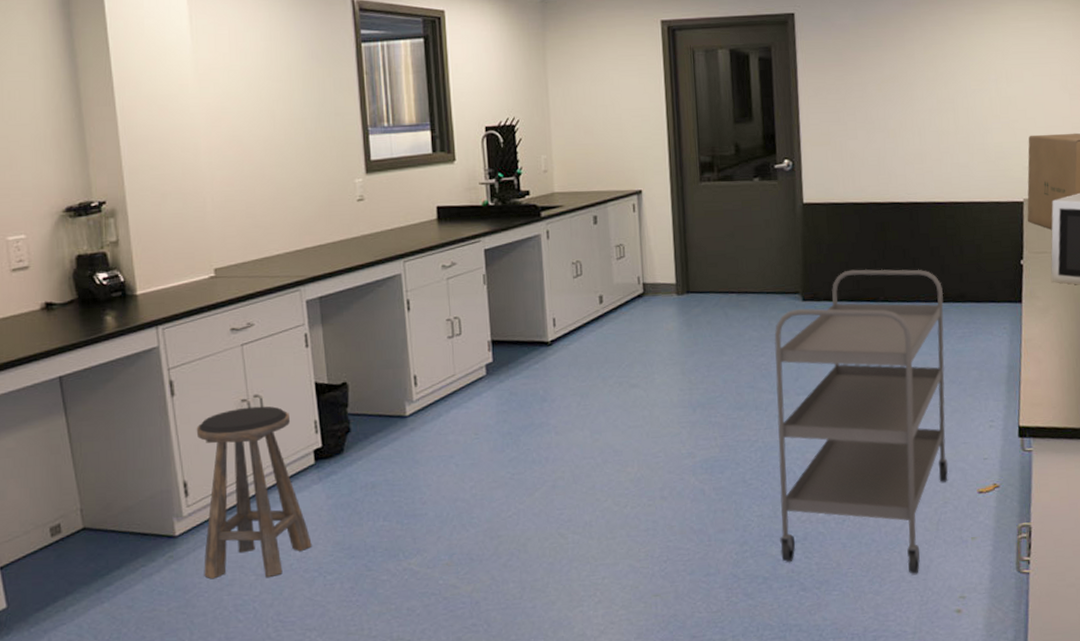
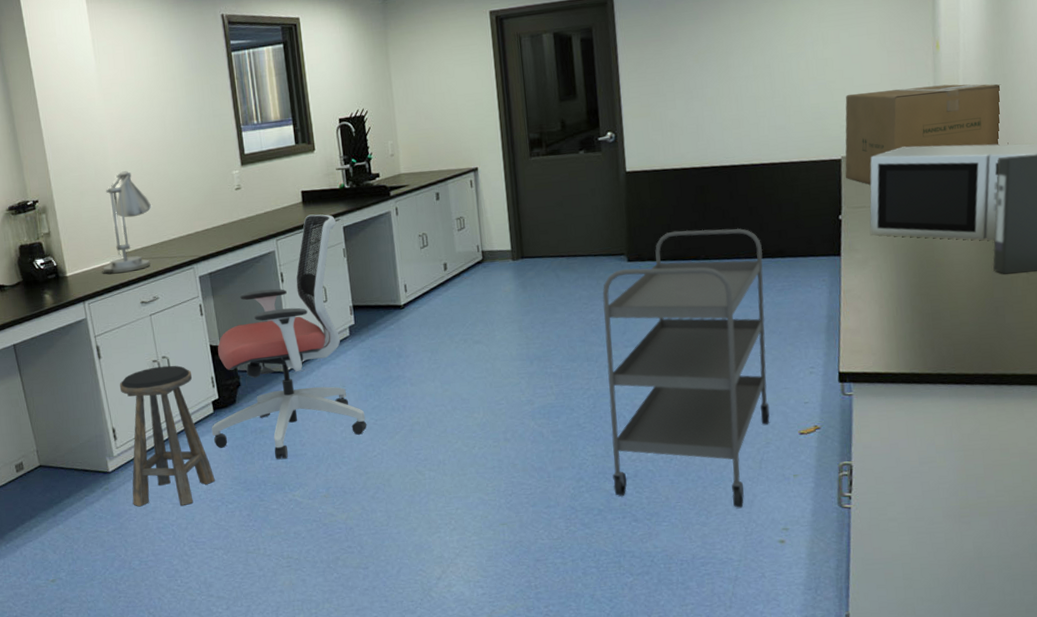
desk lamp: none [182,172,251,295] -> present [101,171,151,275]
office chair: none [310,233,502,520] -> present [211,214,367,459]

